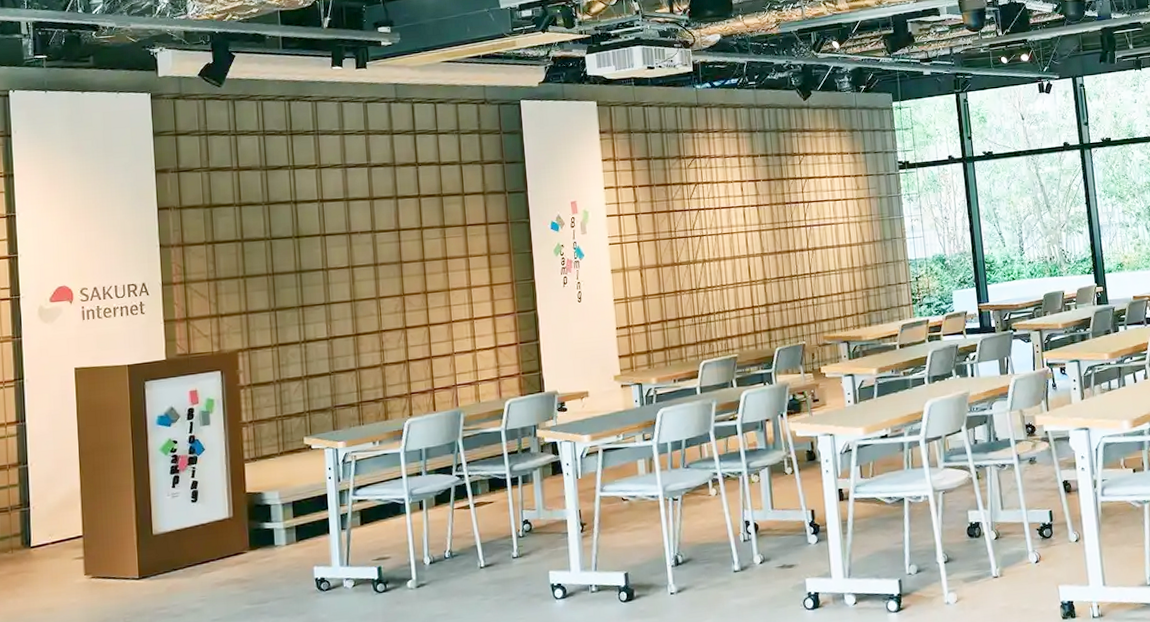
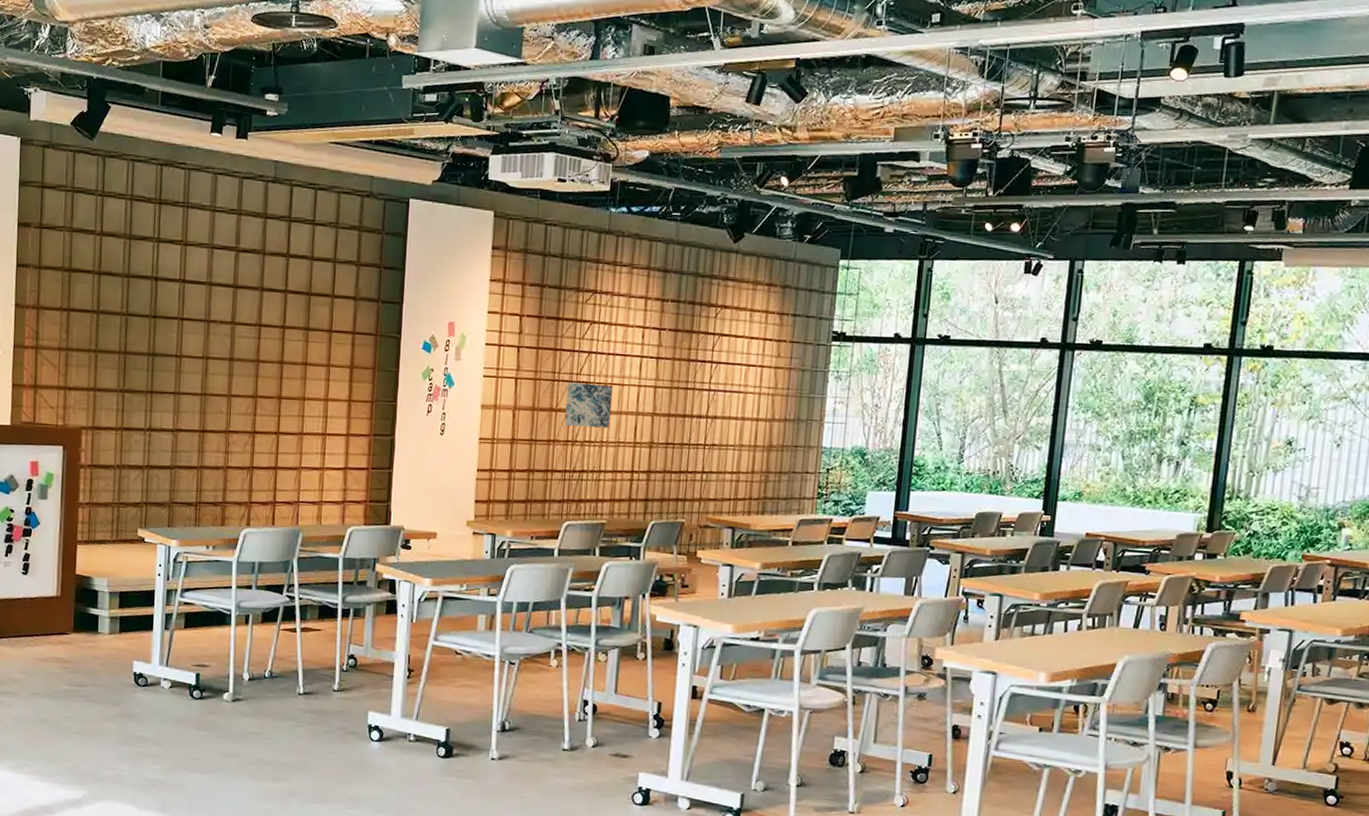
wall art: none [683,235,727,276] -> present [564,382,613,428]

